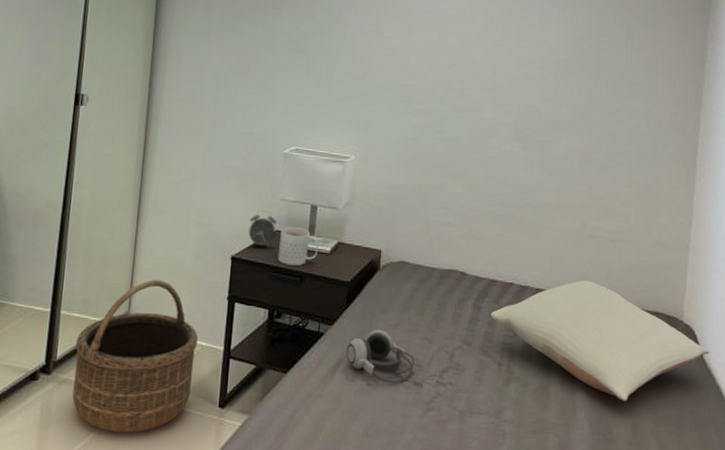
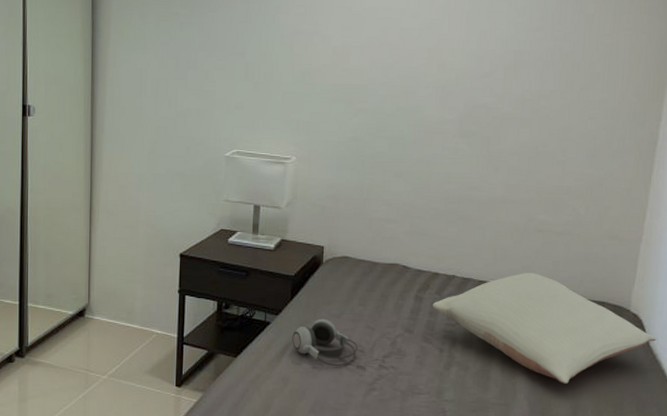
basket: present [72,280,199,433] -> none [43,275,154,407]
alarm clock: present [248,209,276,248] -> none [195,210,221,245]
mug: present [277,227,319,266] -> none [223,226,263,261]

